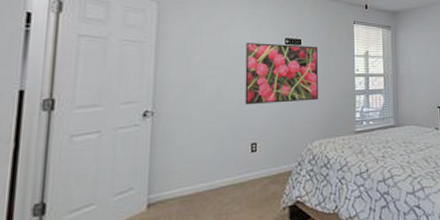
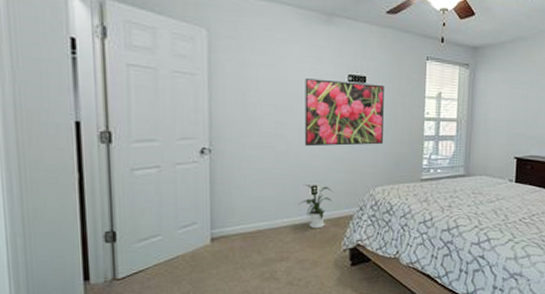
house plant: none [238,142,272,188] -> present [298,185,333,229]

